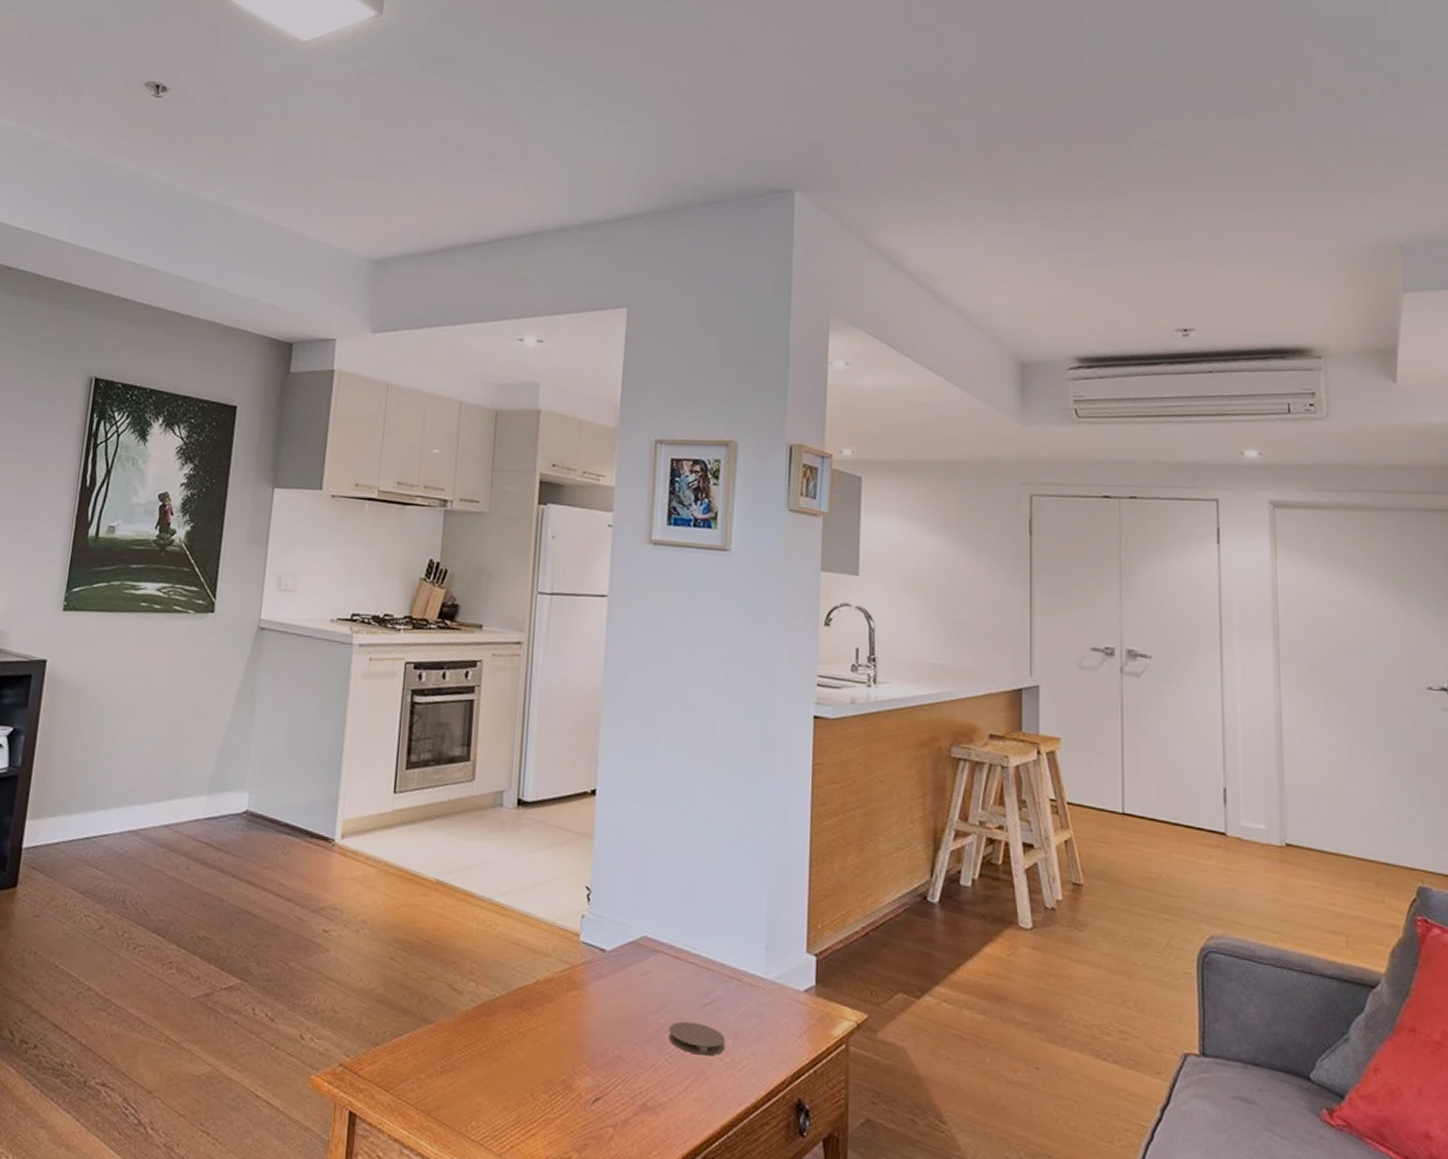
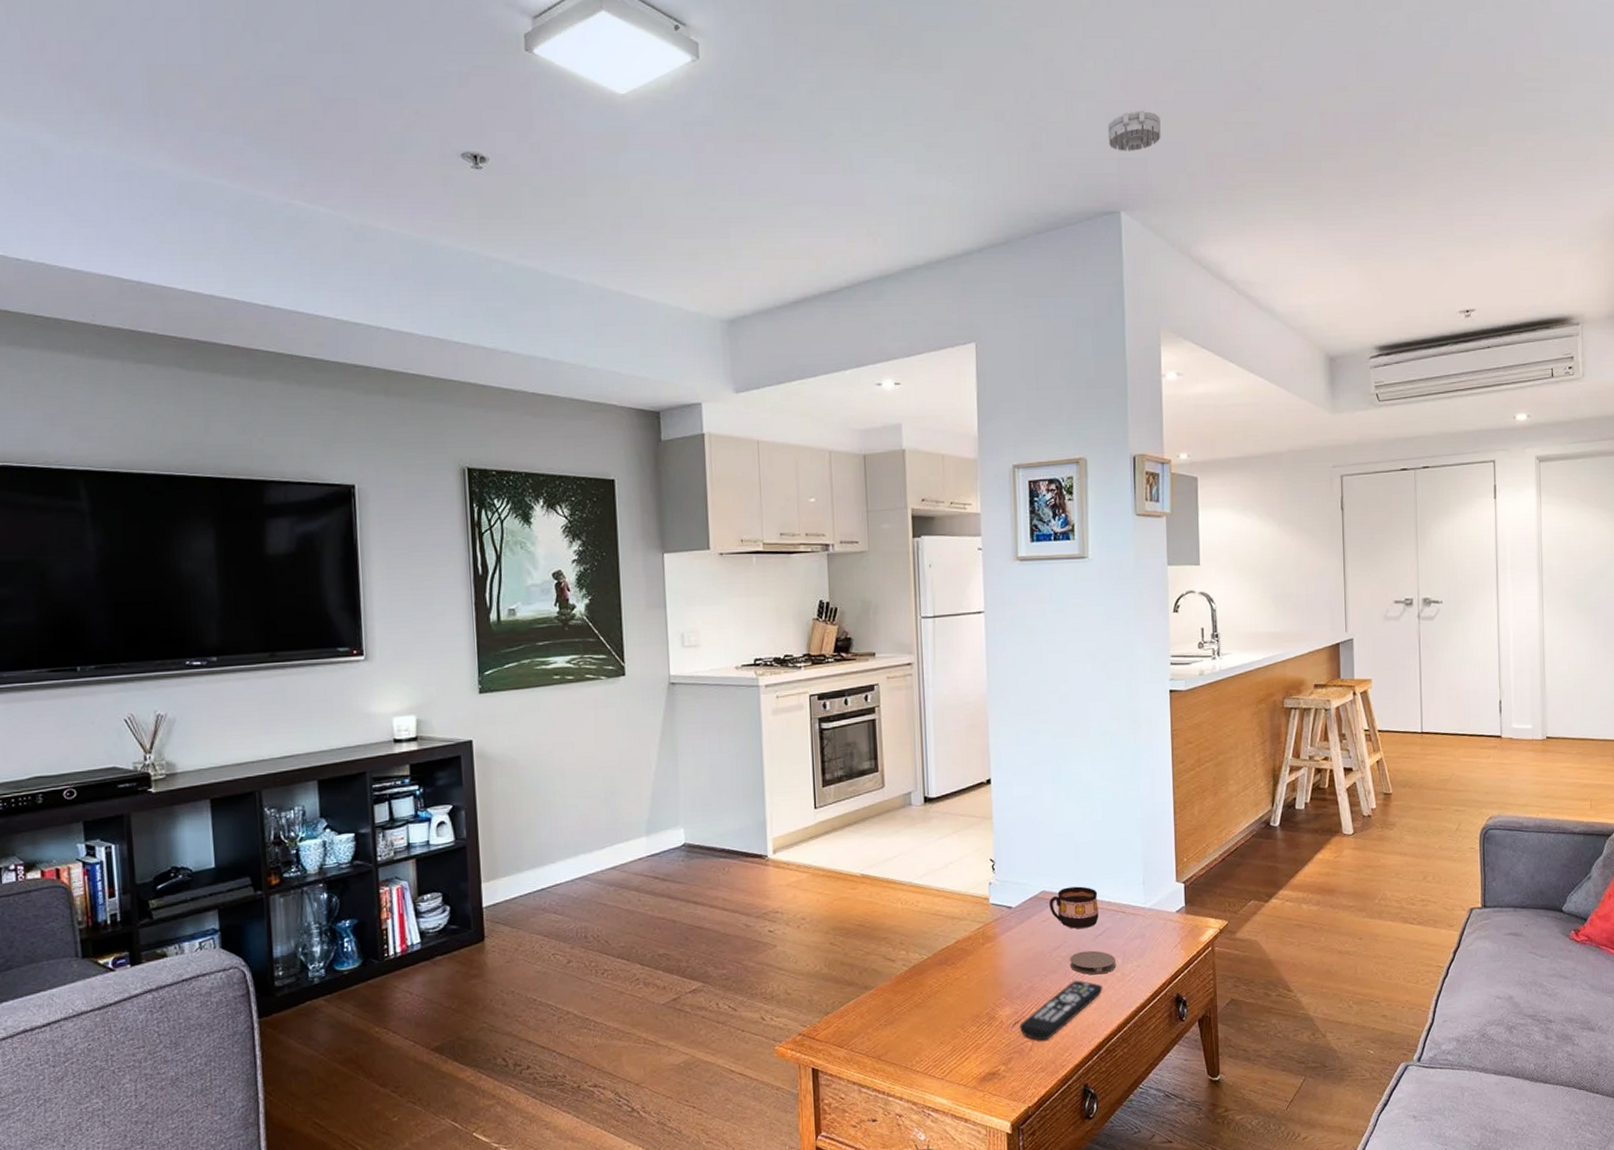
remote control: none [601,1057,707,1130] -> present [1020,980,1103,1041]
cup: none [650,936,710,993] -> present [1049,886,1099,929]
smoke detector: none [786,94,844,133] -> present [1107,110,1161,151]

